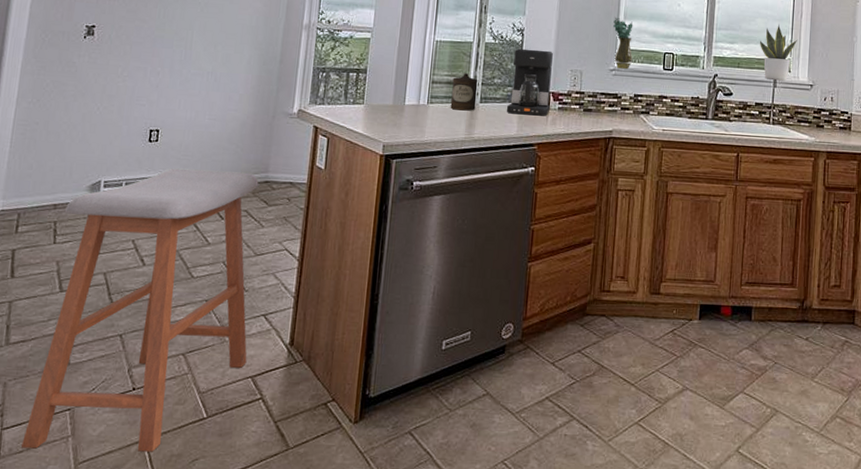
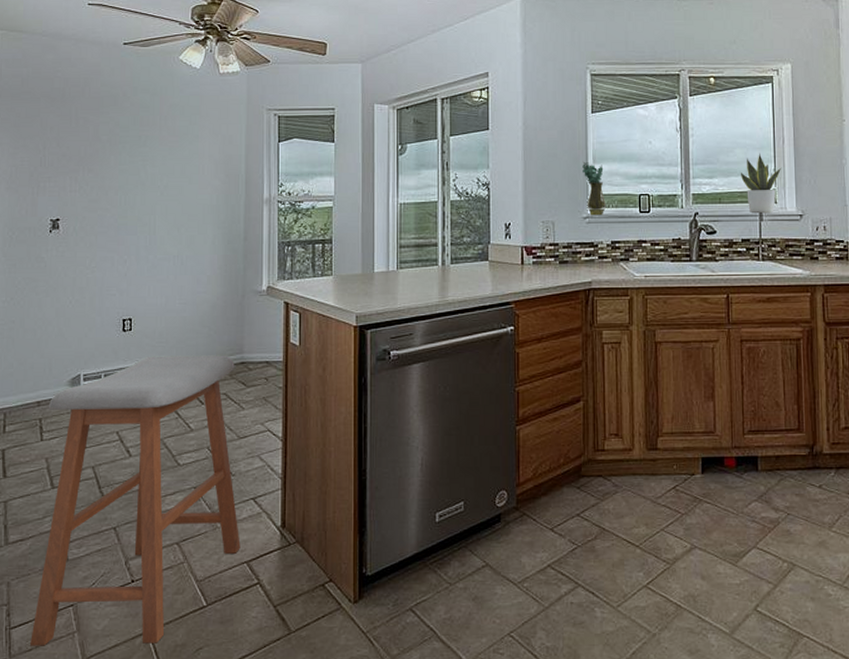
canister: present [450,73,478,111] -> none [420,234,447,274]
coffee maker: present [506,48,553,116] -> none [478,203,524,273]

